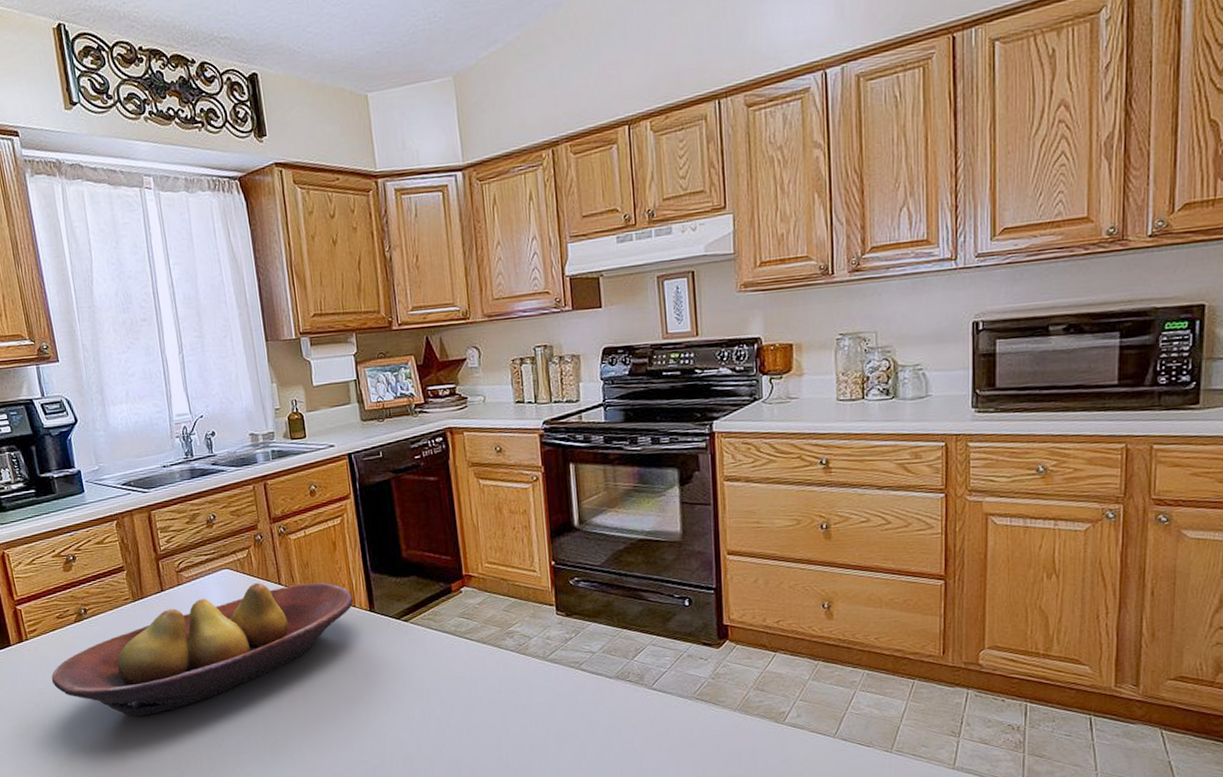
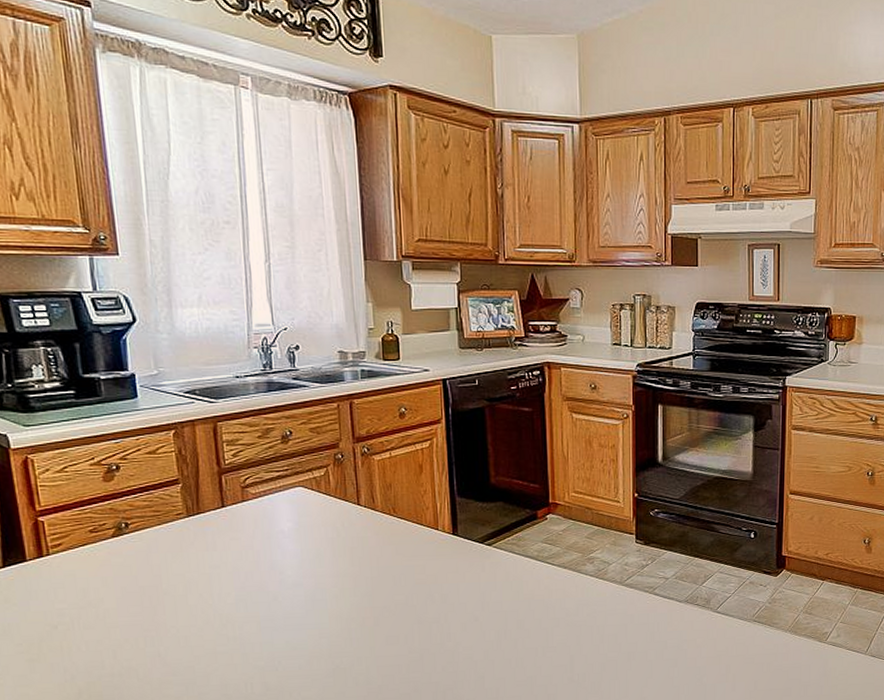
fruit bowl: present [51,582,353,716] -> none [76,502,436,639]

